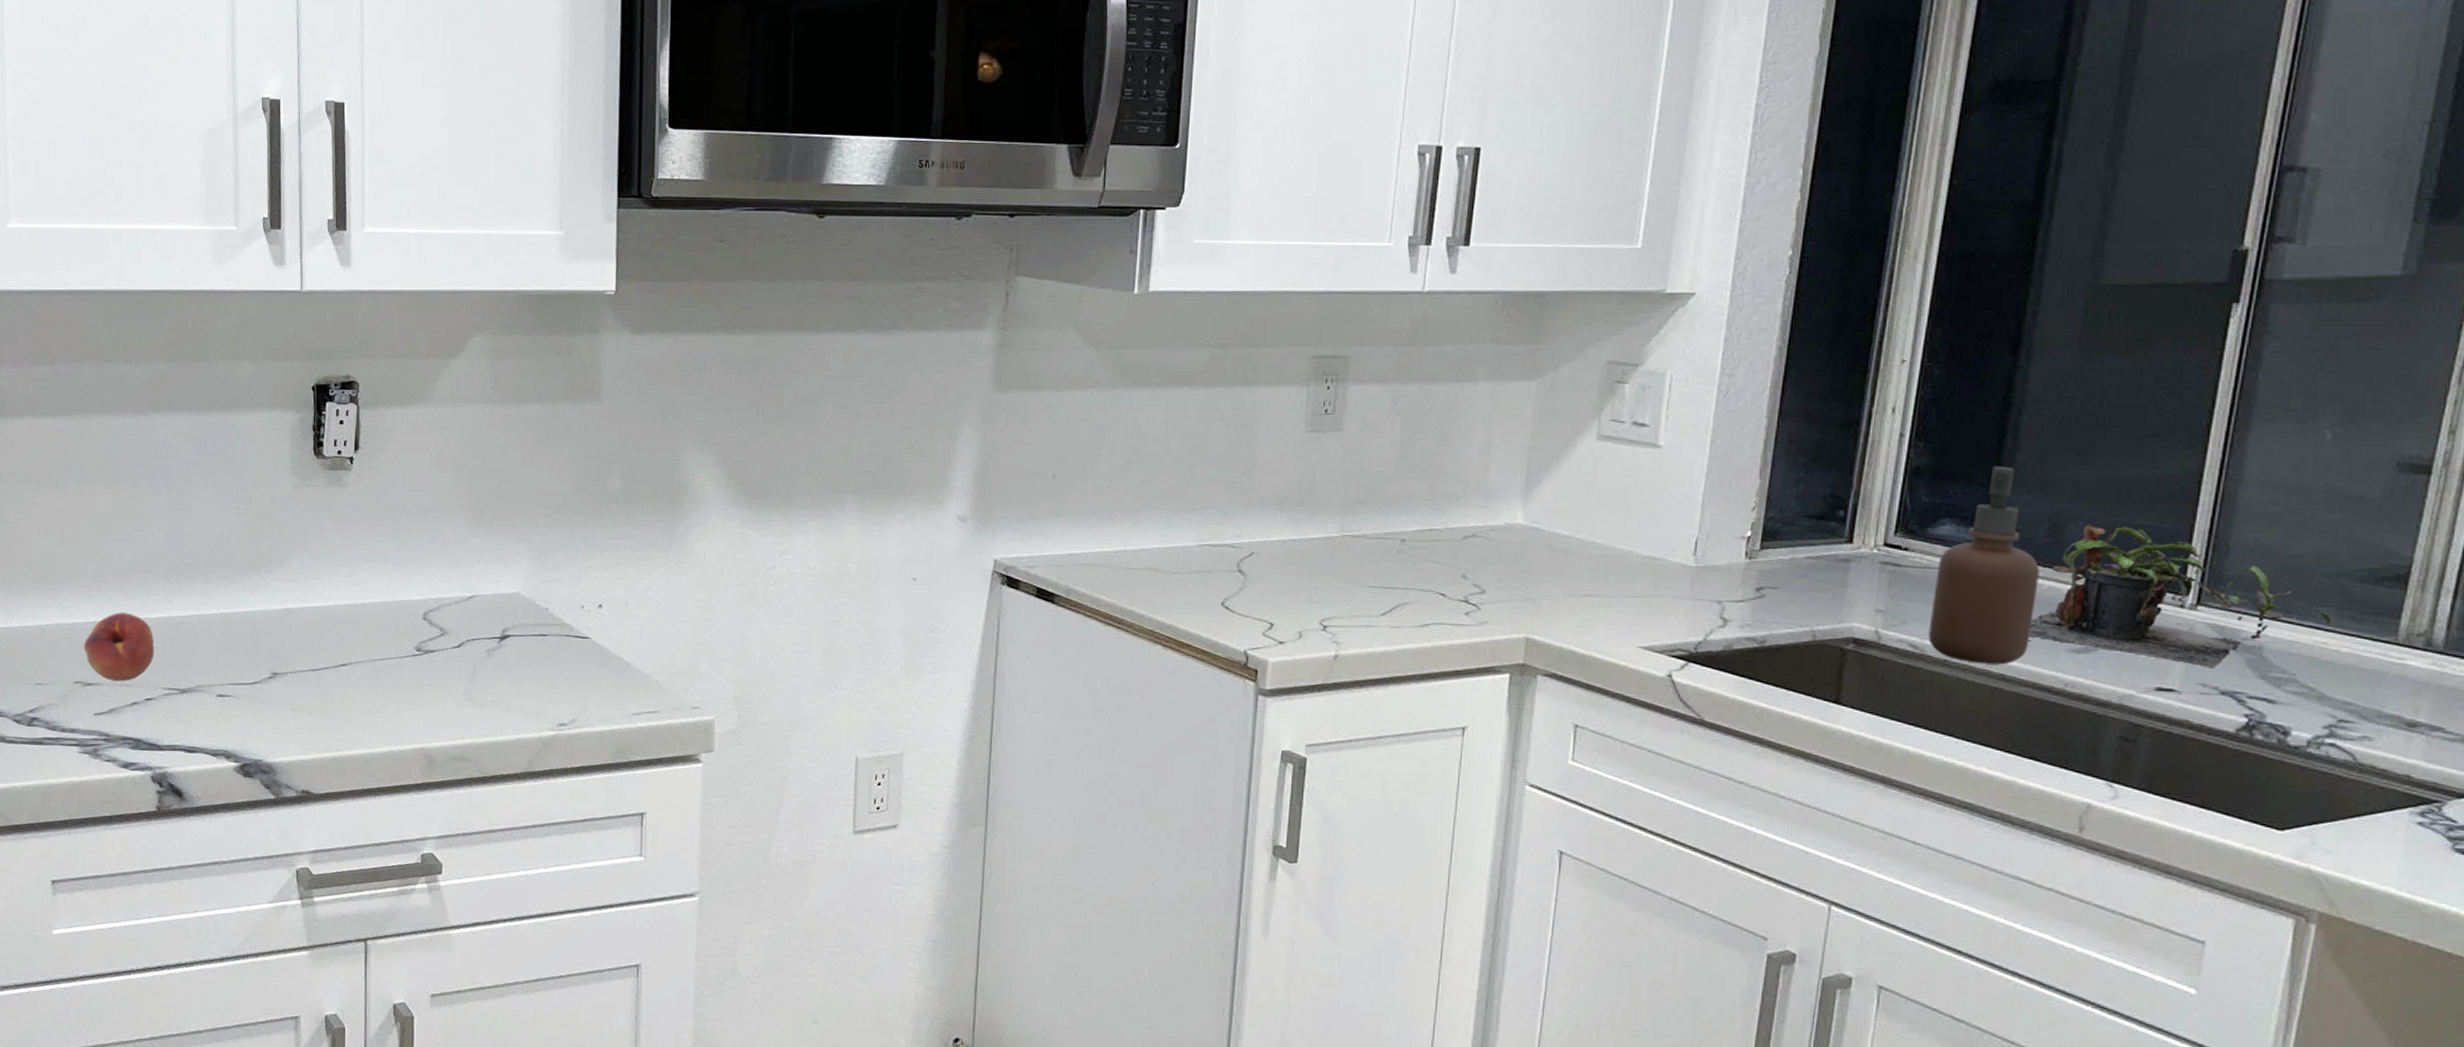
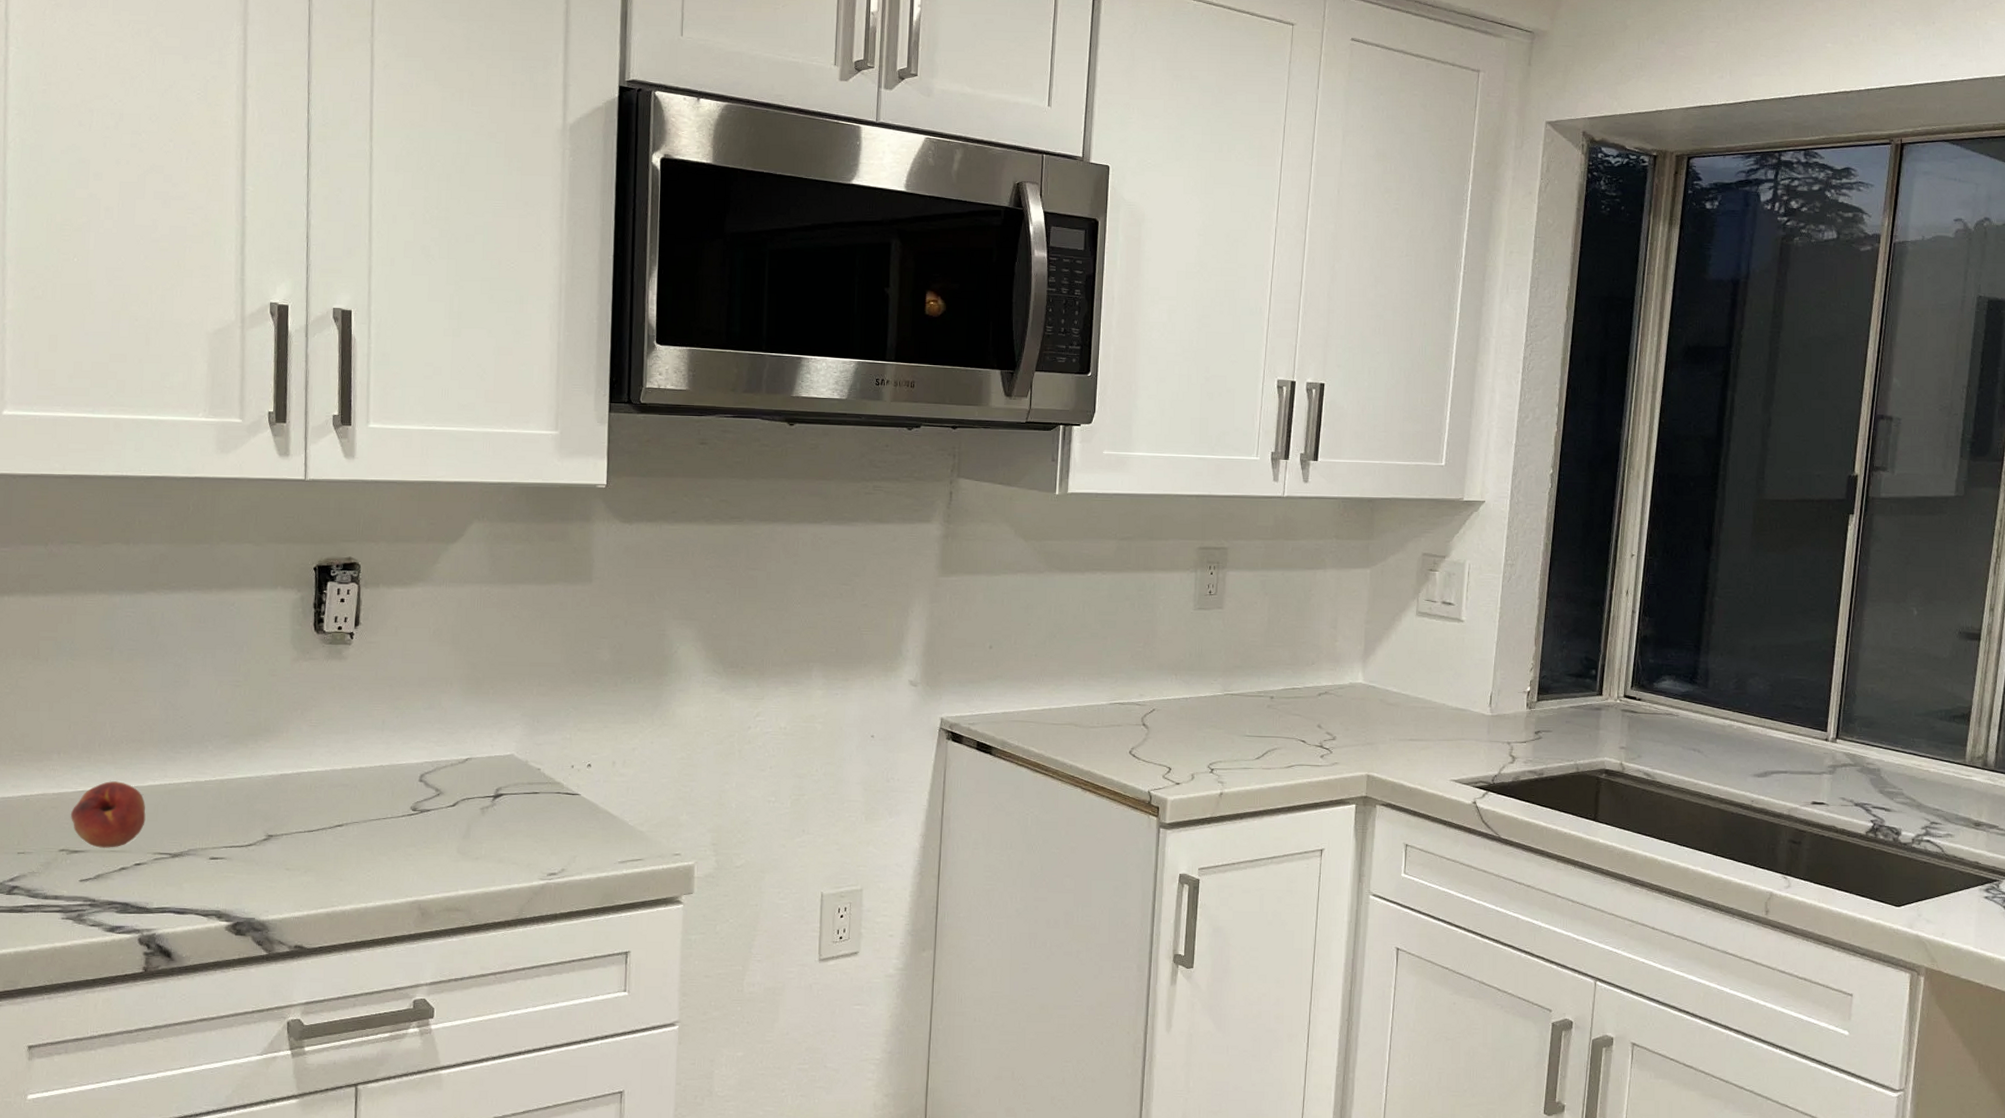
soap dispenser: present [1928,466,2039,665] -> none [1657,635,1731,787]
plant: present [2028,524,2333,669] -> none [1725,679,1924,786]

